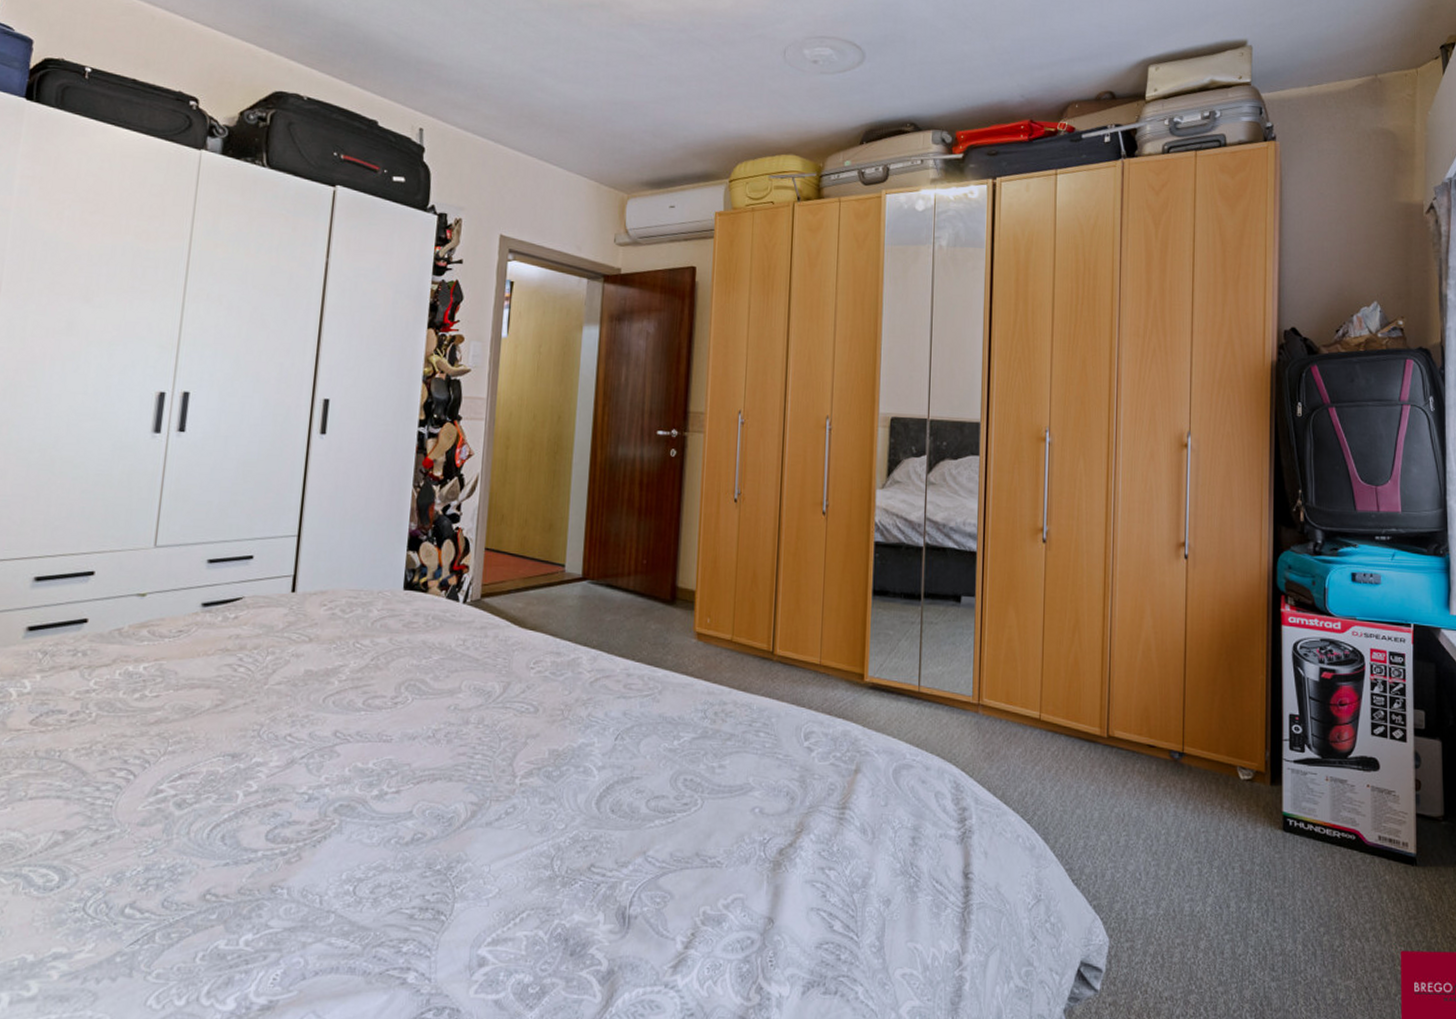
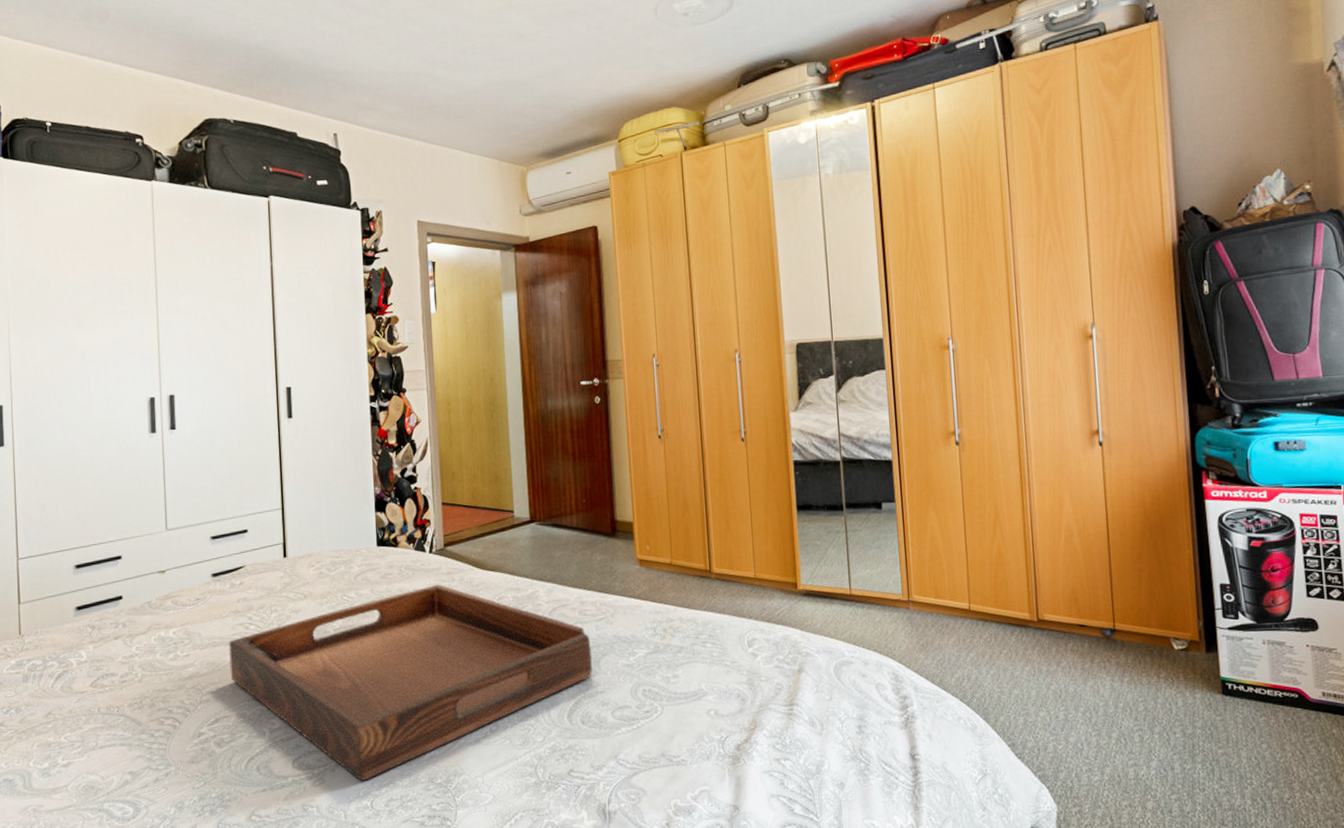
serving tray: none [206,639,632,861] -> present [229,584,592,781]

